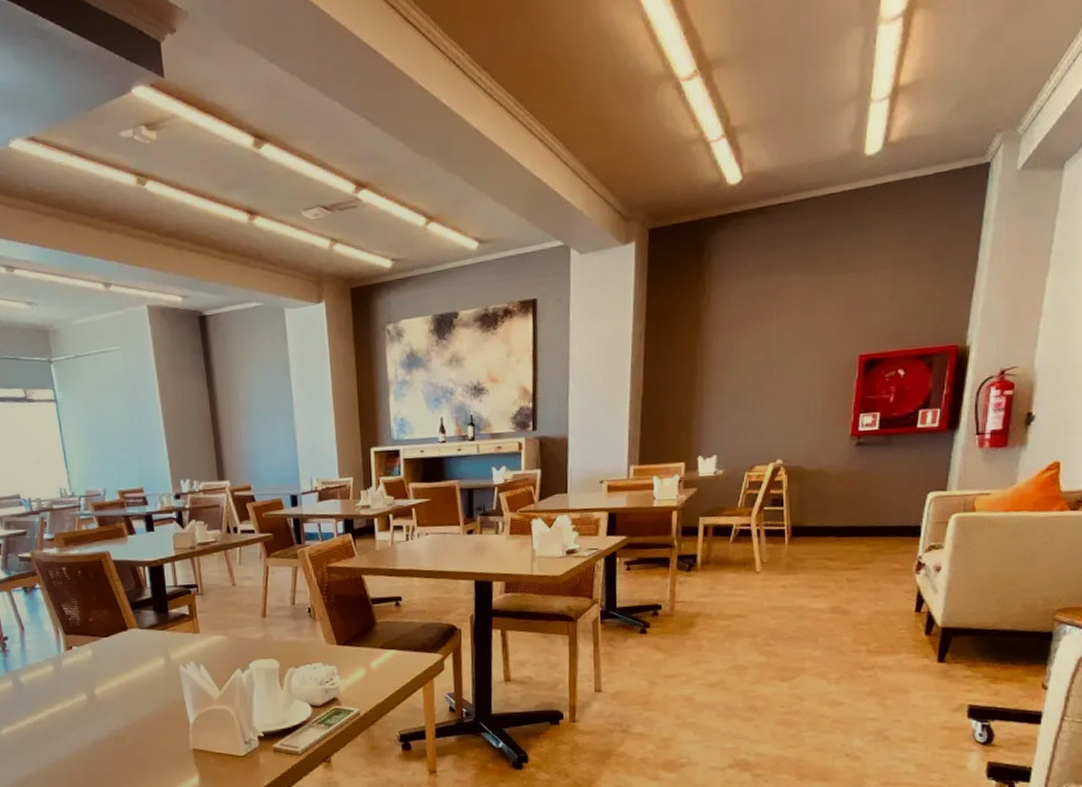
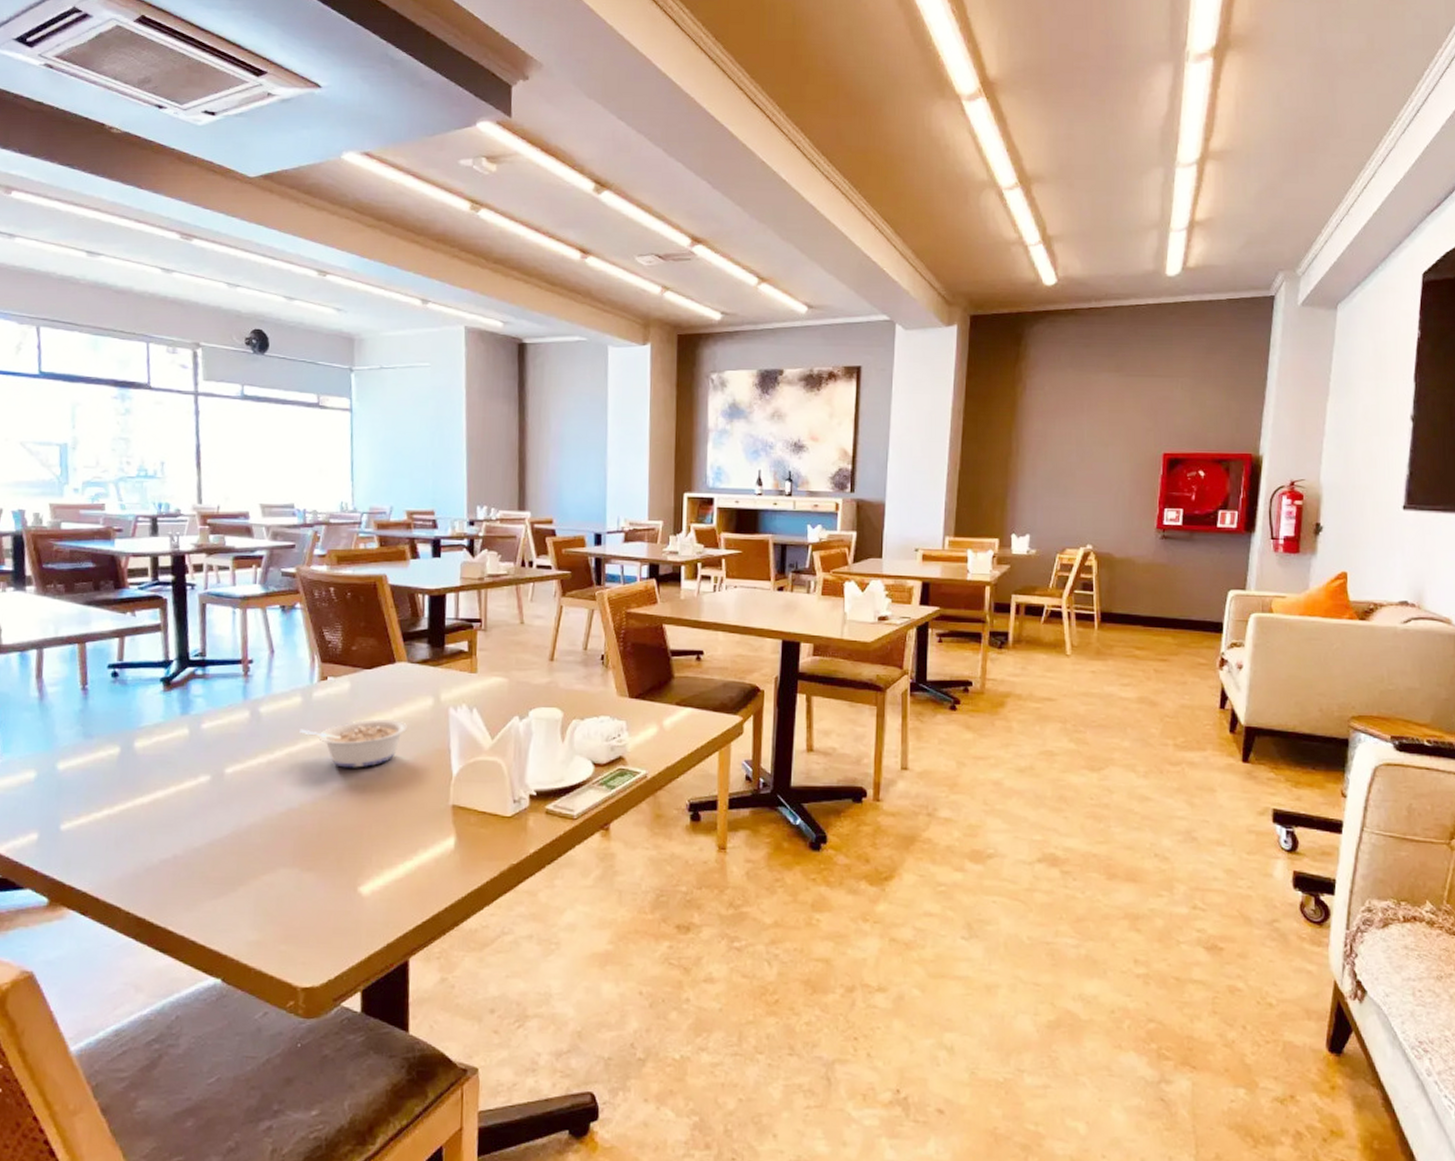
legume: none [56,679,146,723] -> present [299,719,407,768]

